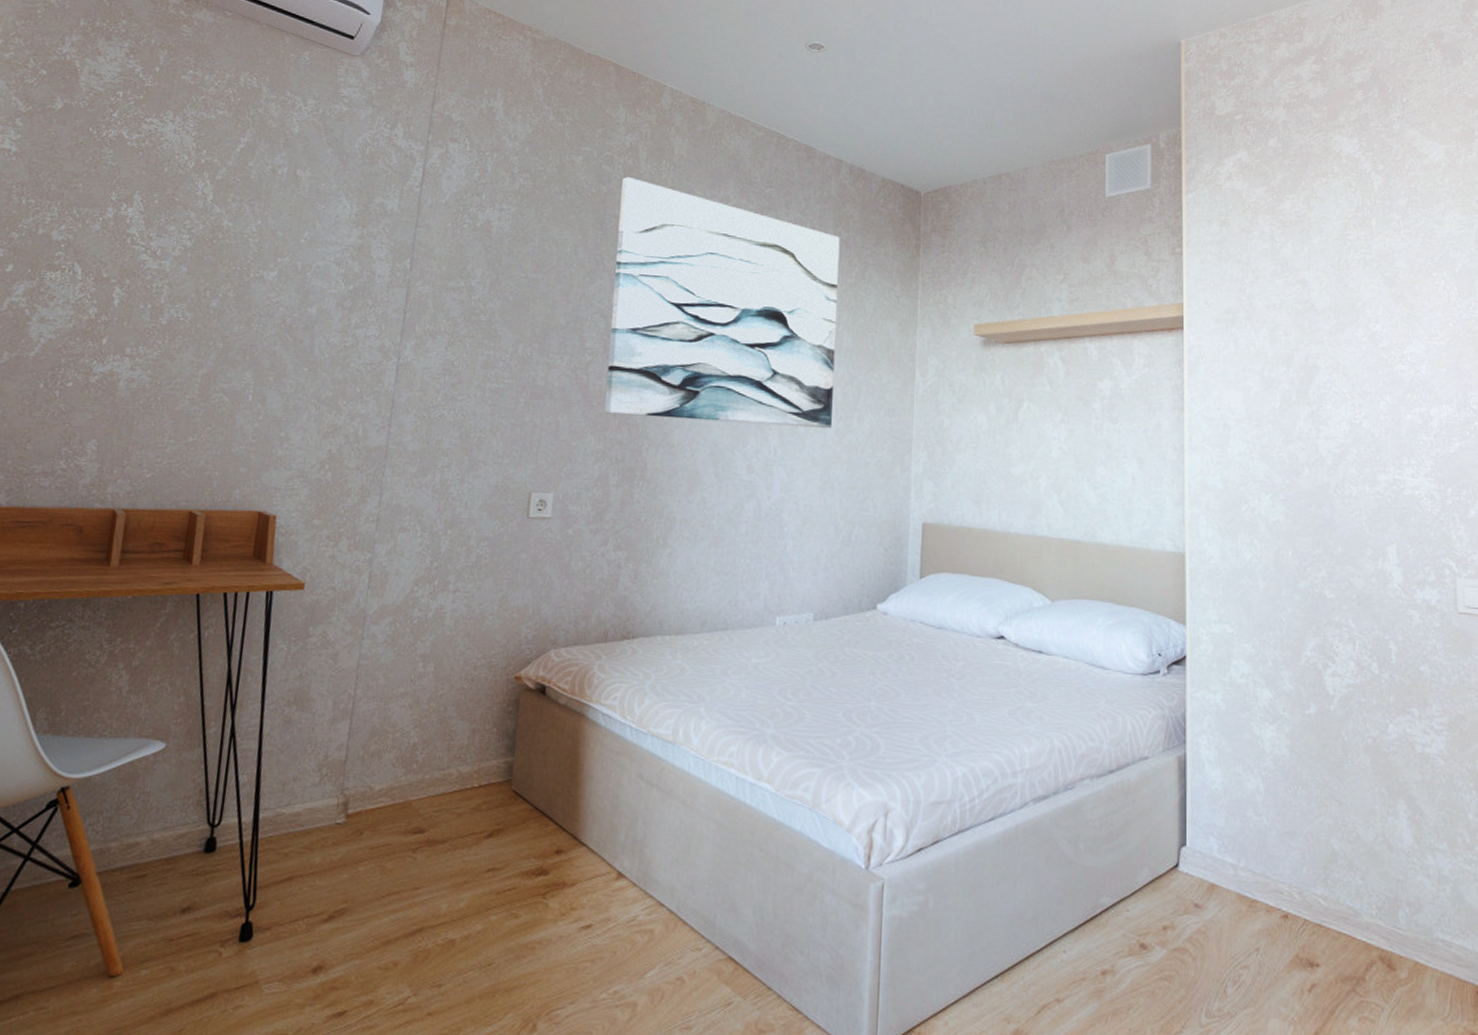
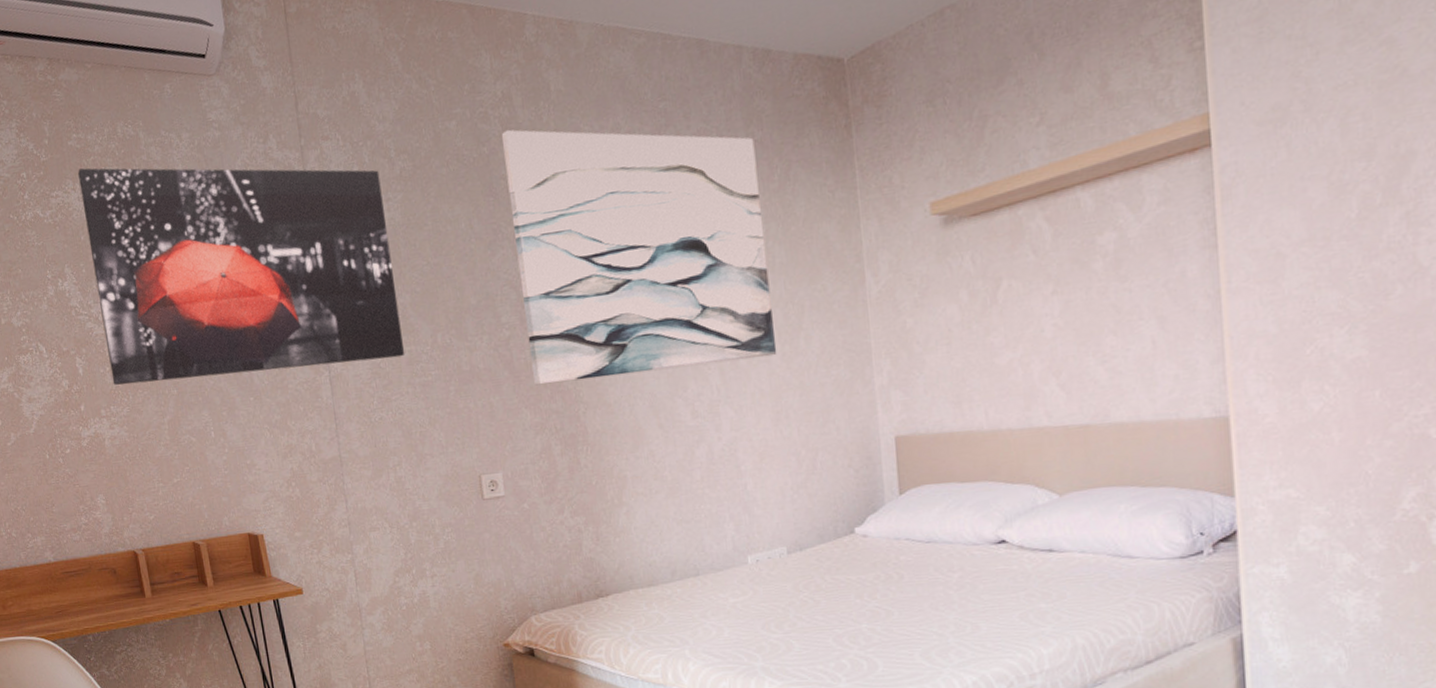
wall art: none [150,104,499,359] -> present [78,168,405,385]

